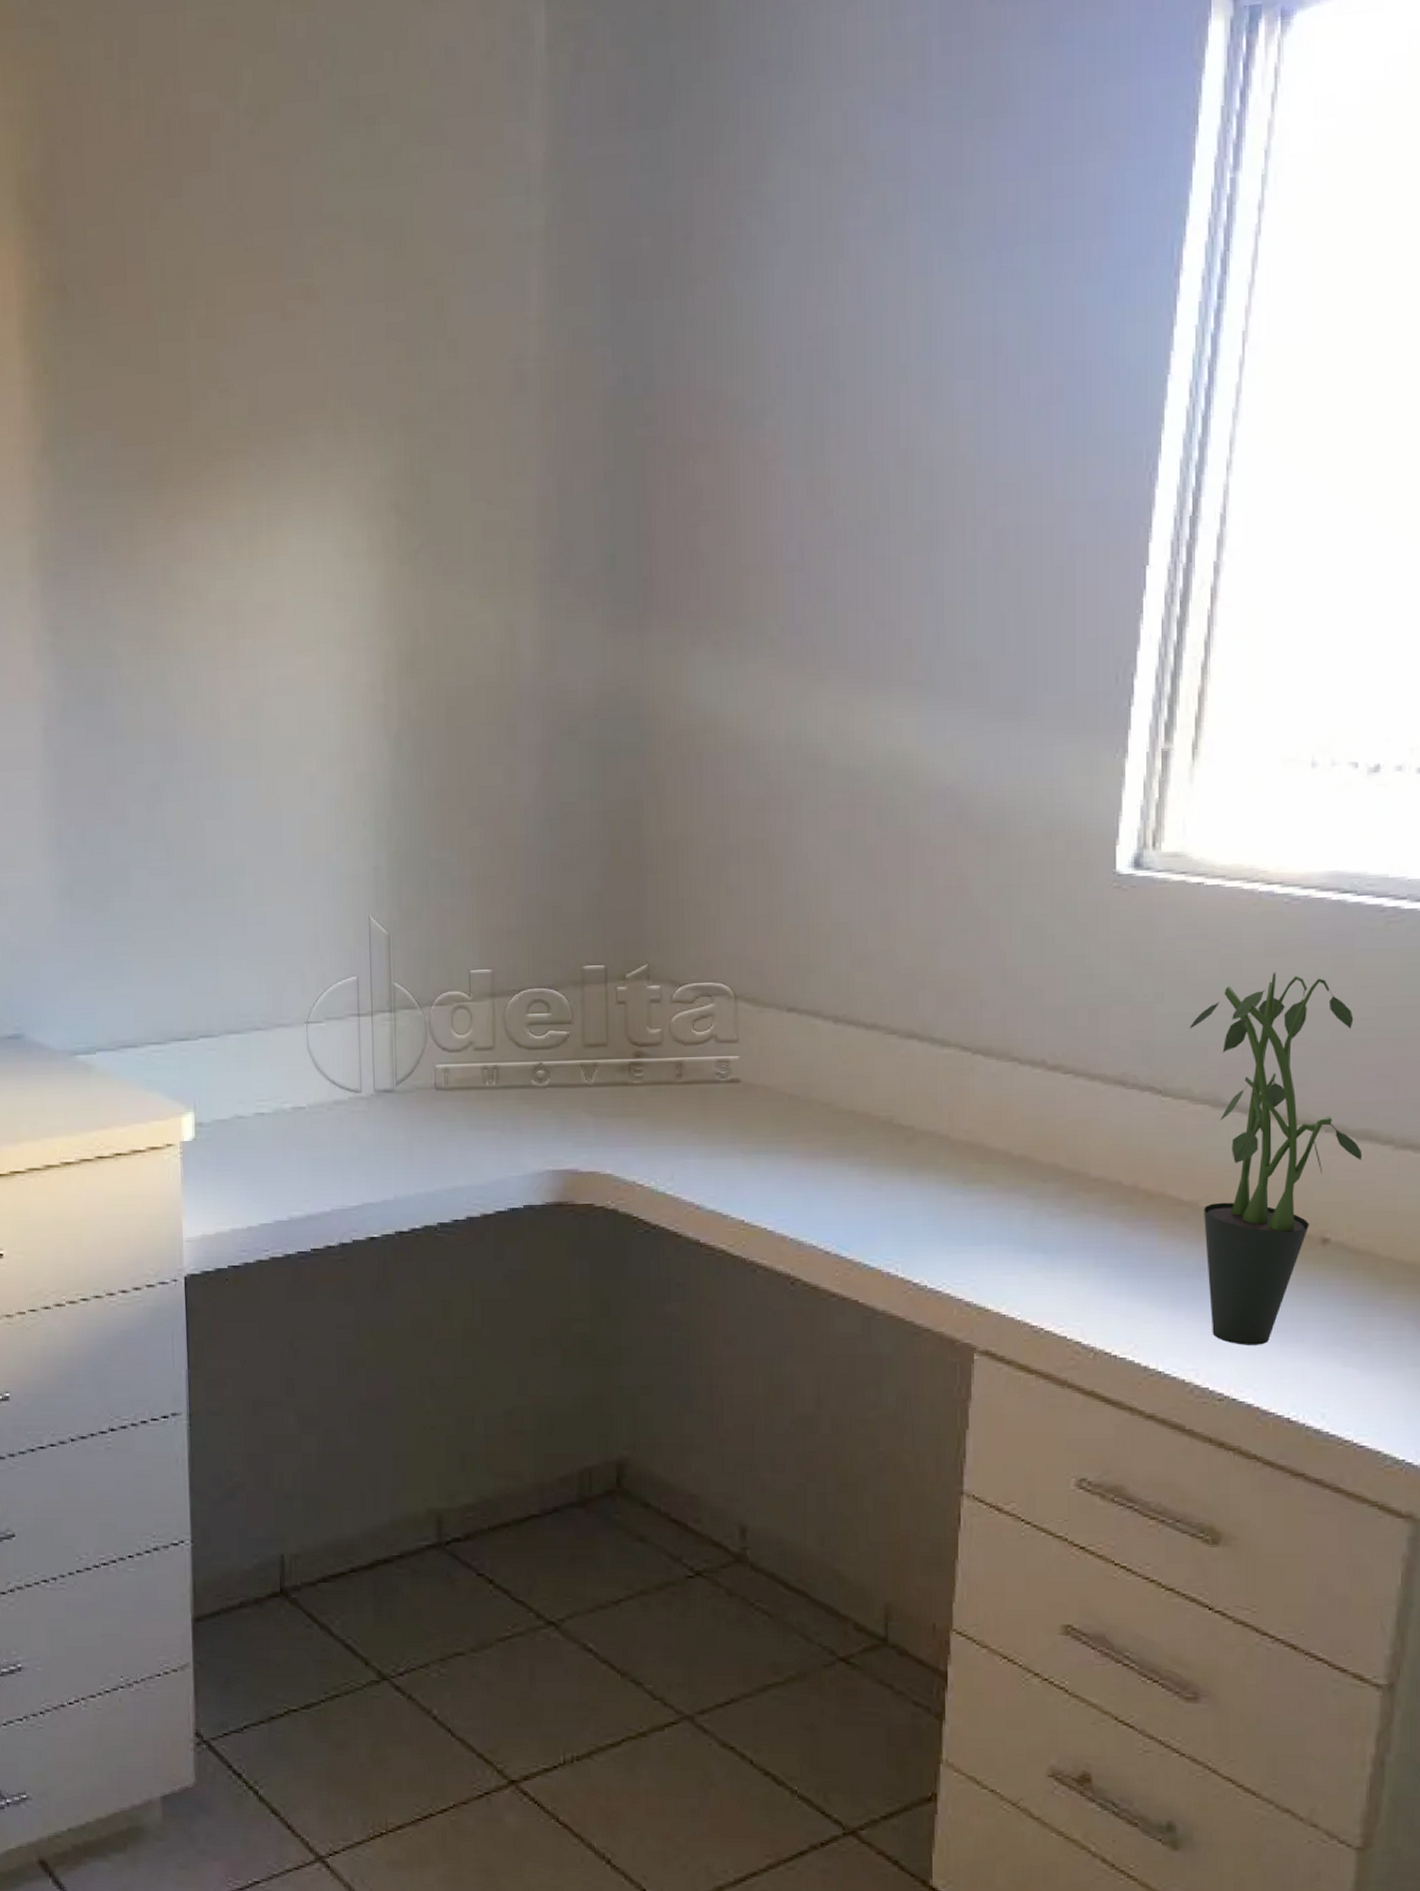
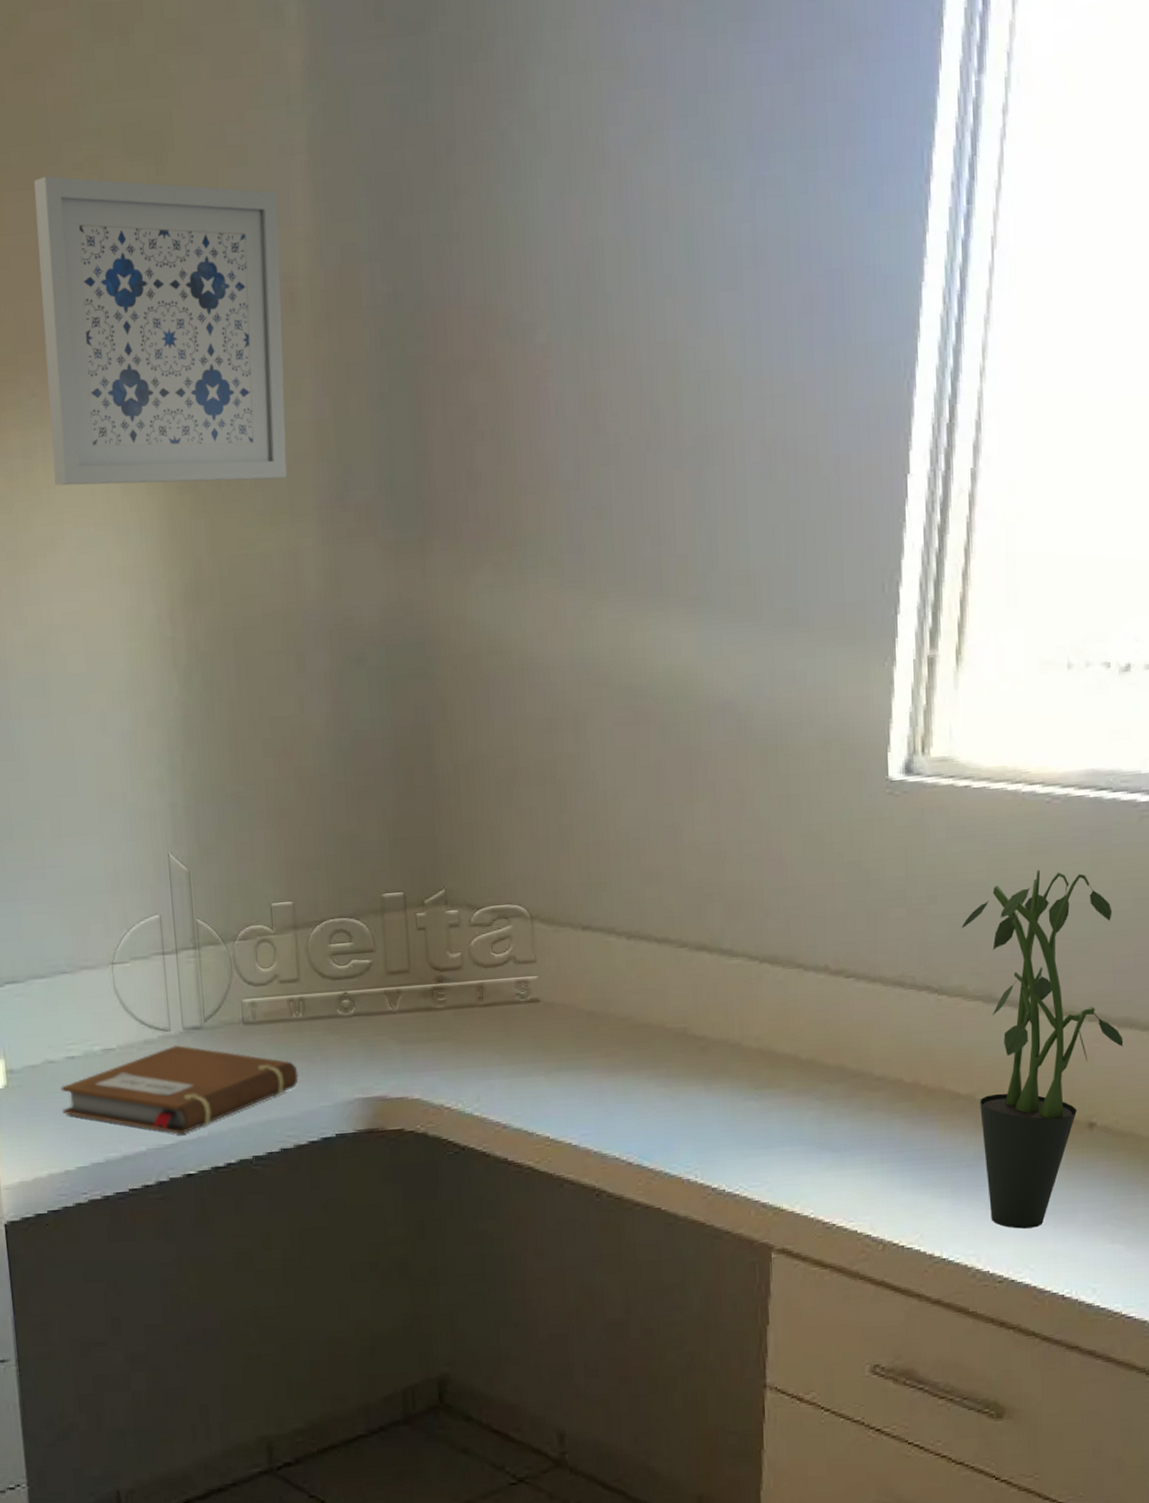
notebook: none [249,1107,488,1197] -> present [61,1045,298,1135]
wall art: none [274,259,513,554] -> present [33,176,287,486]

